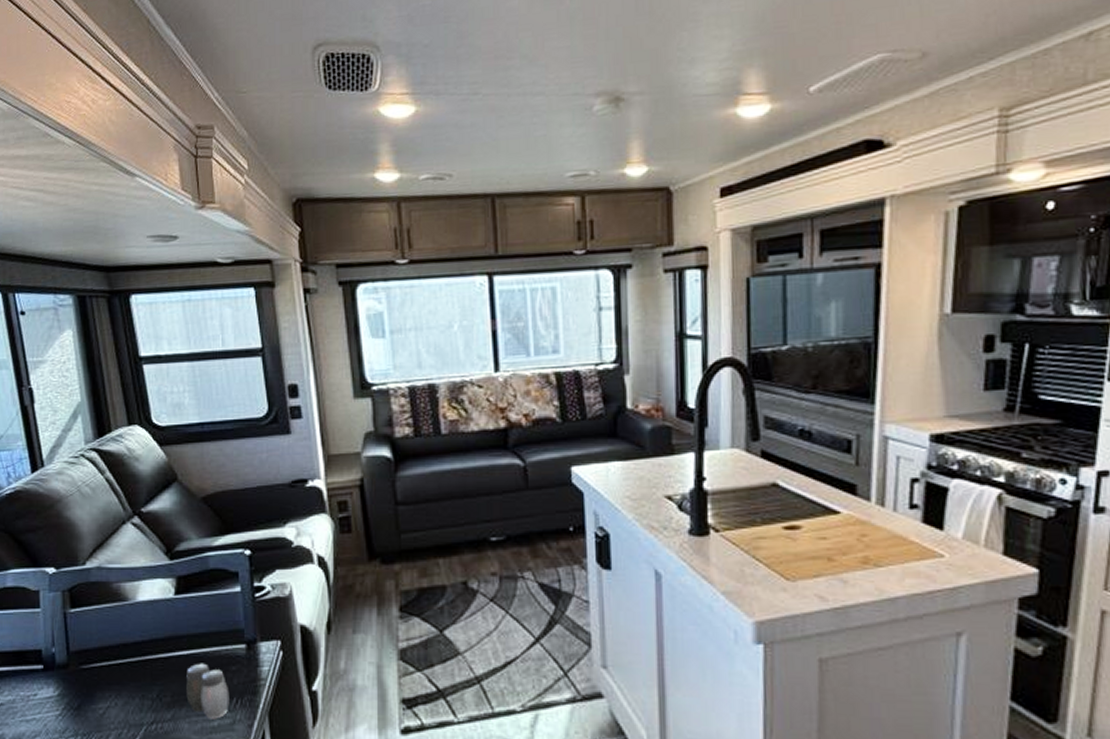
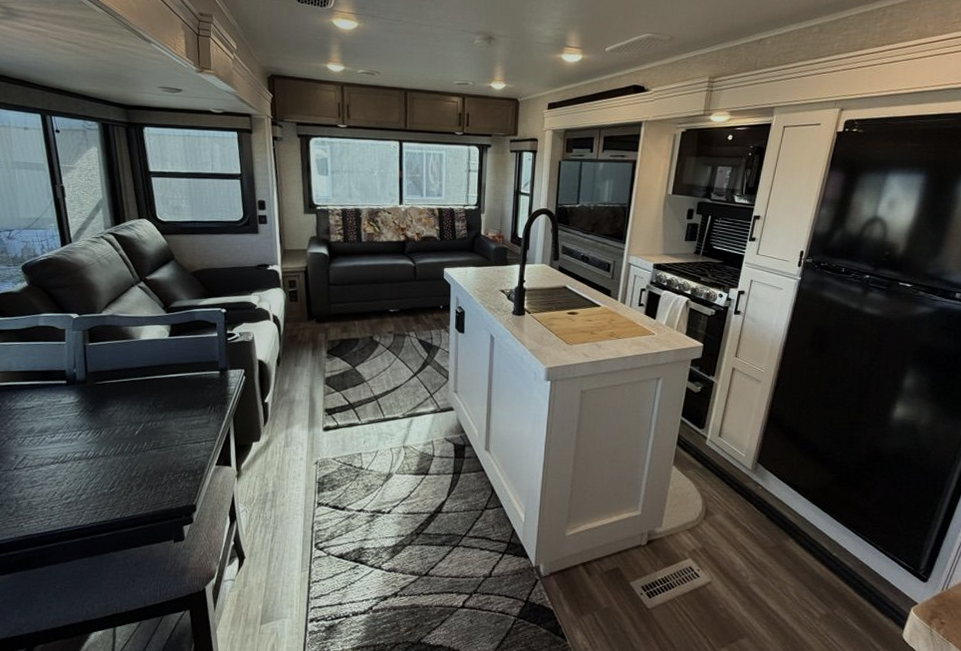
salt and pepper shaker: present [186,663,230,719] -> none [175,382,206,420]

